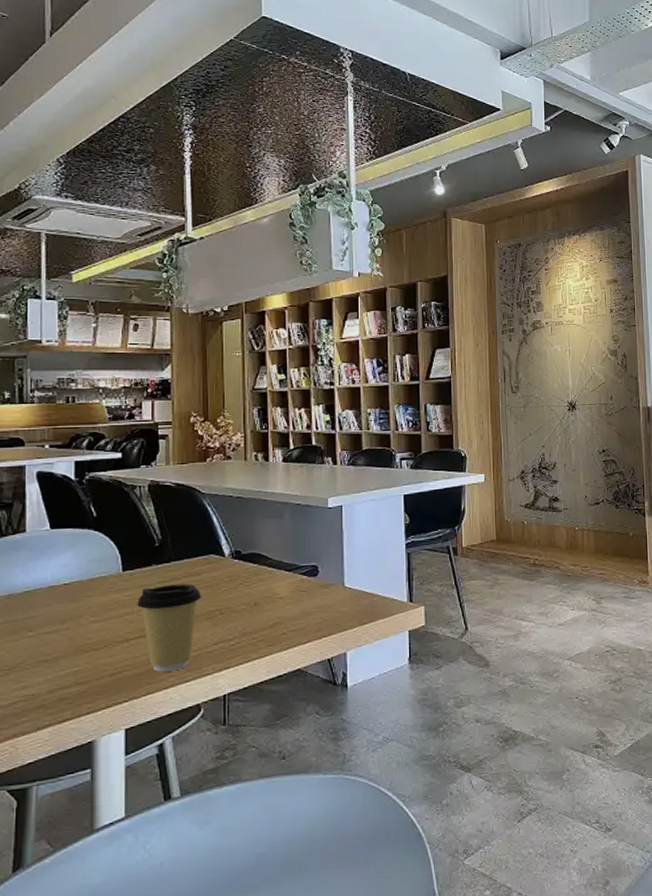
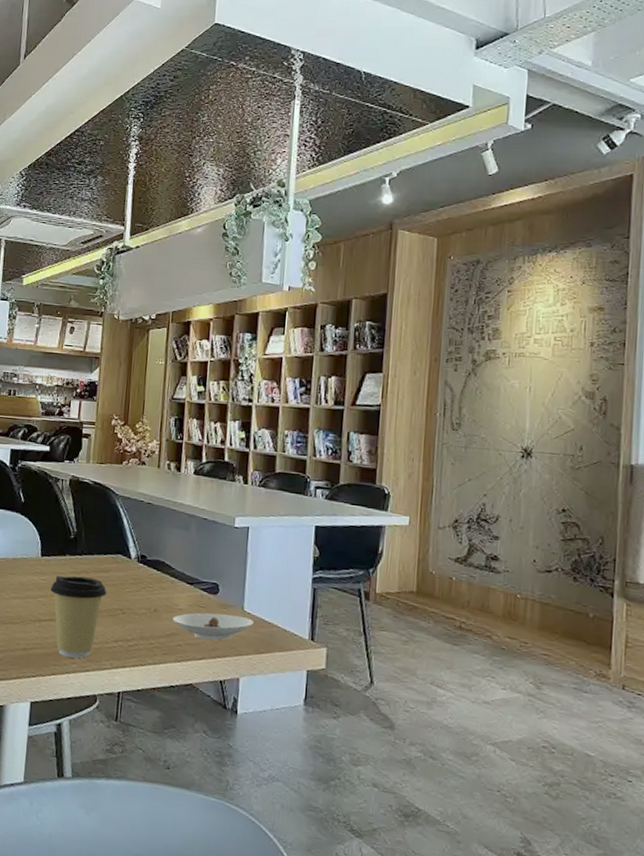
saucer: none [274,592,355,623] -> present [172,613,253,640]

